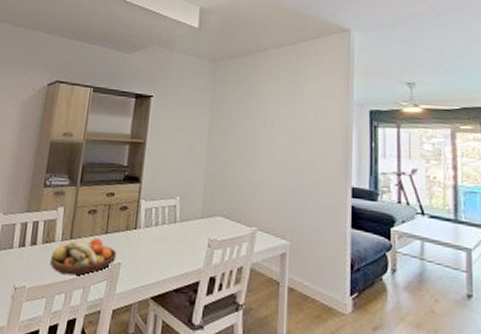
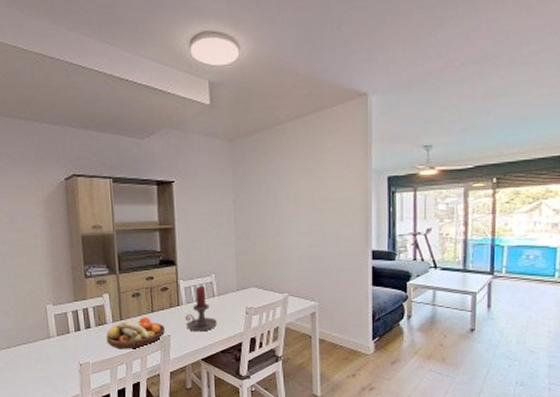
candle holder: none [140,208,175,263] -> present [185,285,217,332]

